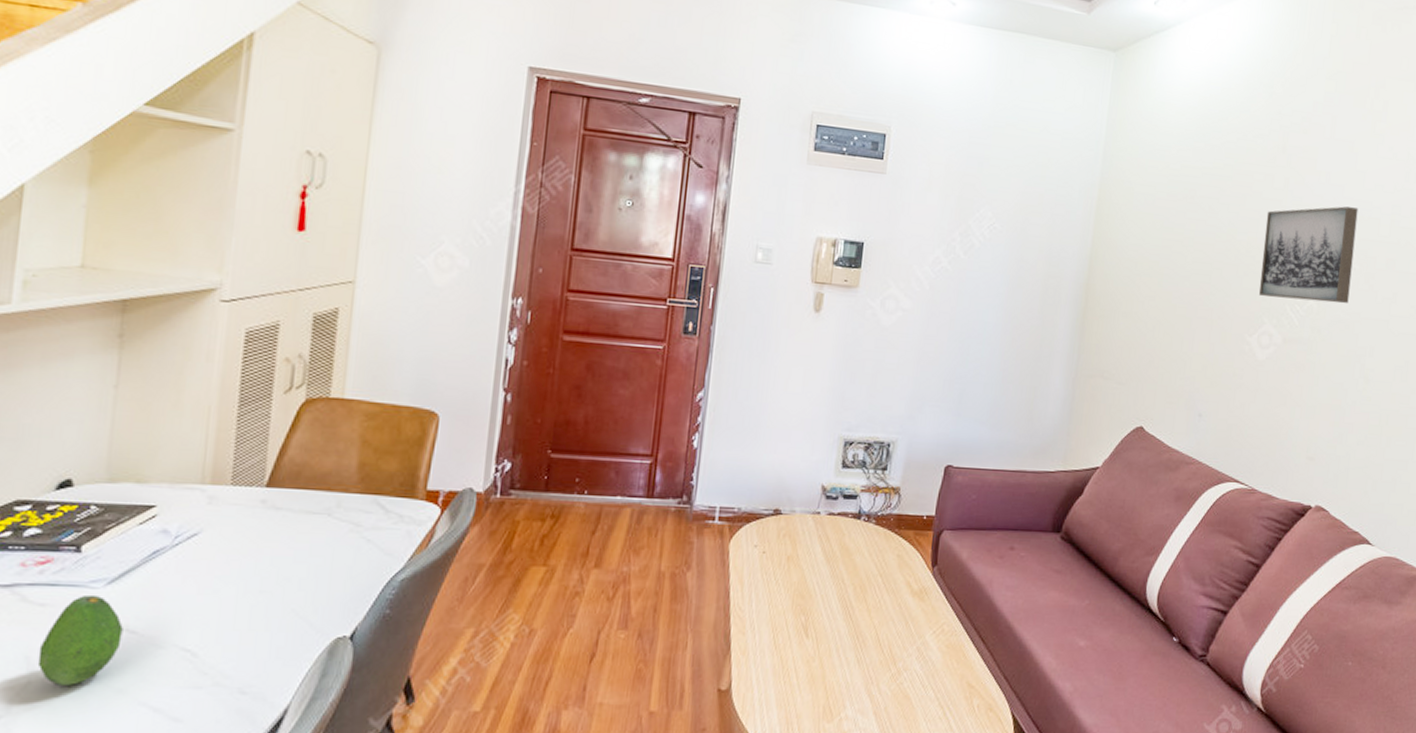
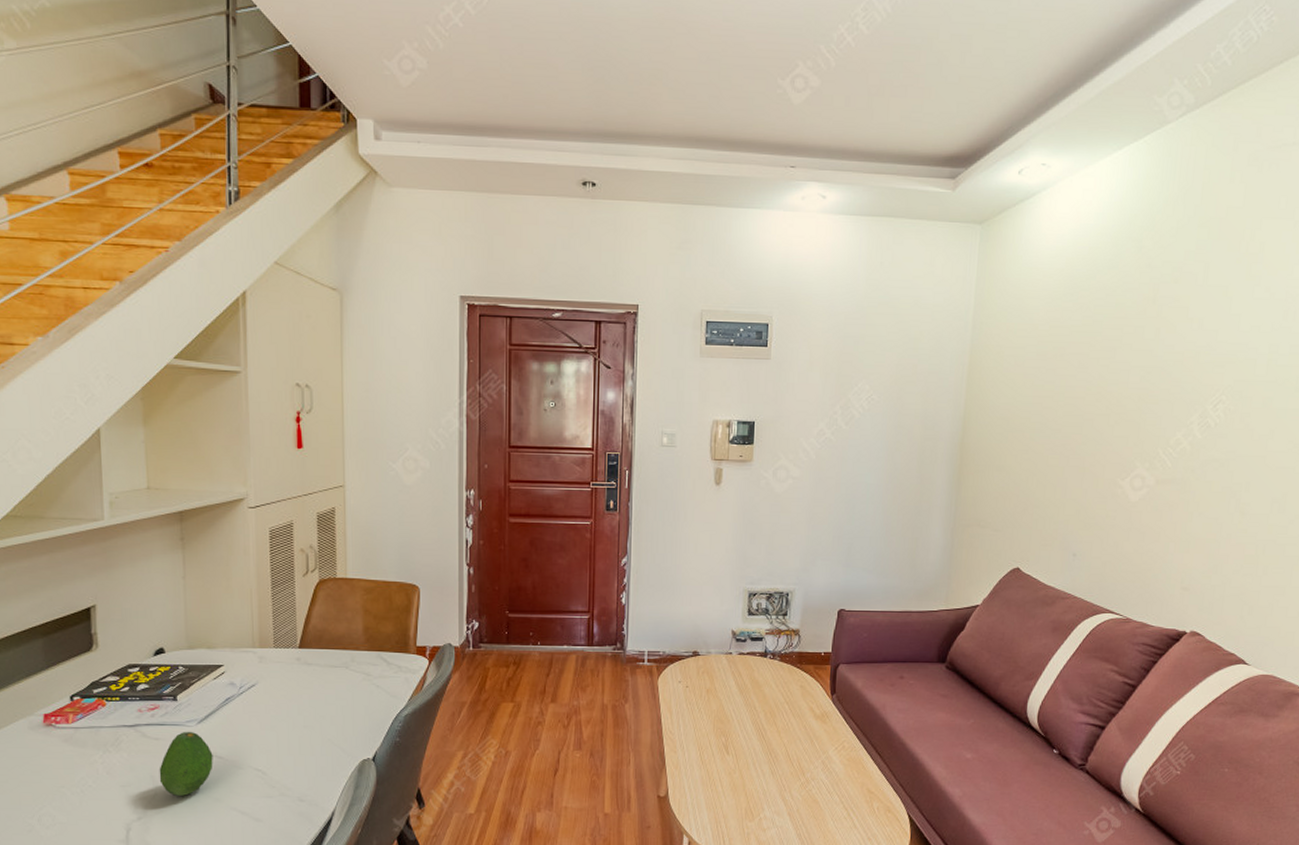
wall art: present [1259,206,1358,304] -> none [1130,350,1233,444]

